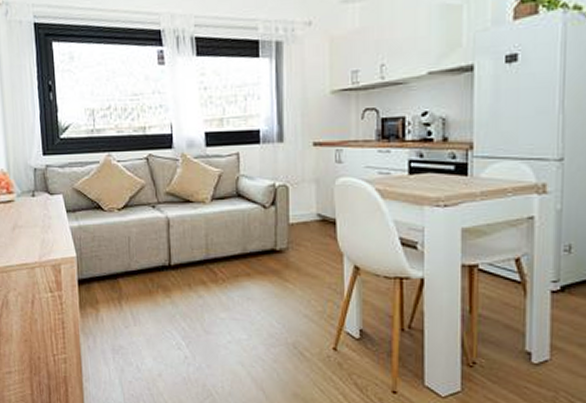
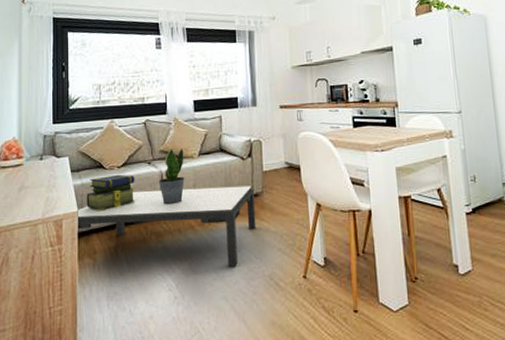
coffee table: none [74,238,279,330] -> present [76,185,256,267]
stack of books: none [85,217,139,258] -> present [86,174,135,212]
potted plant: none [165,191,195,256] -> present [159,148,185,205]

